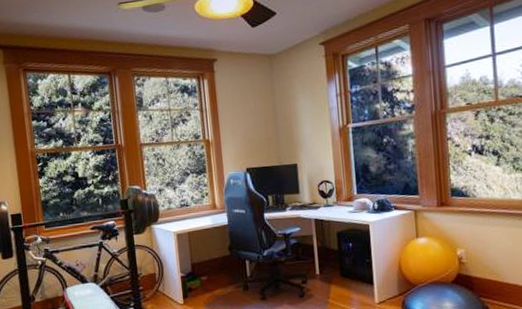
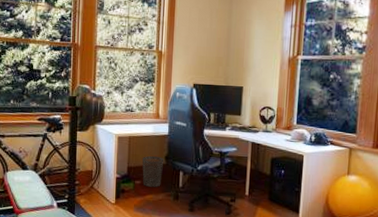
wastebasket: none [204,248,228,281] -> present [142,155,164,187]

